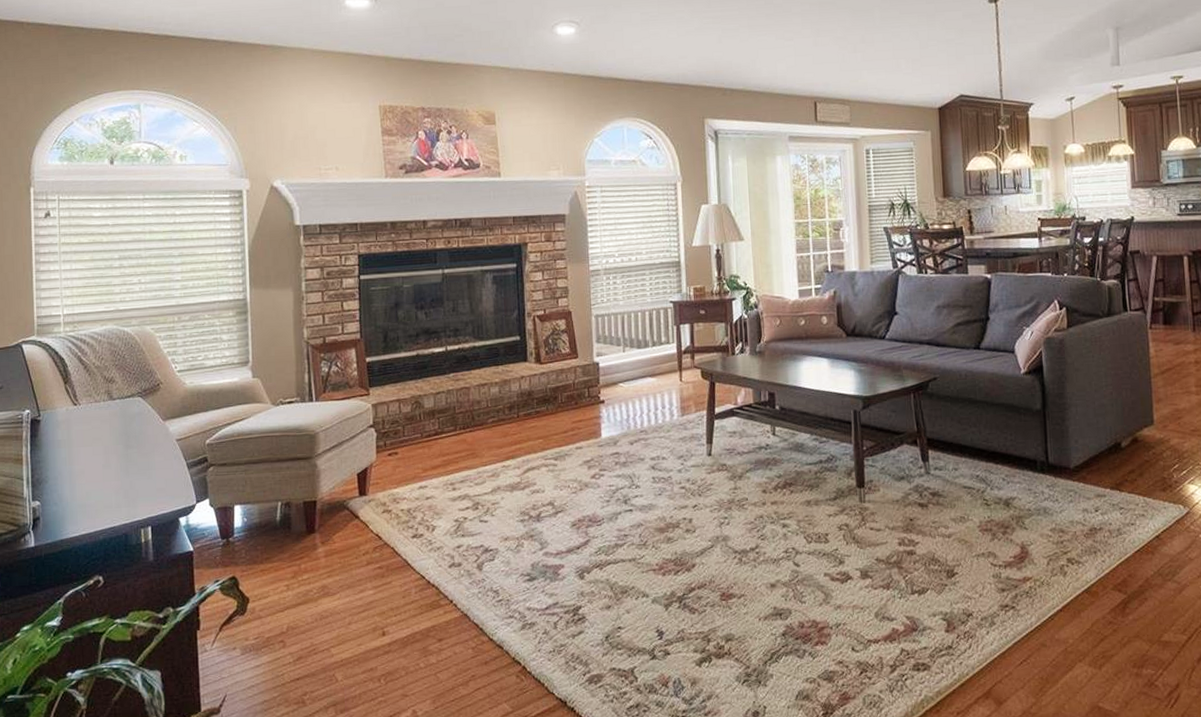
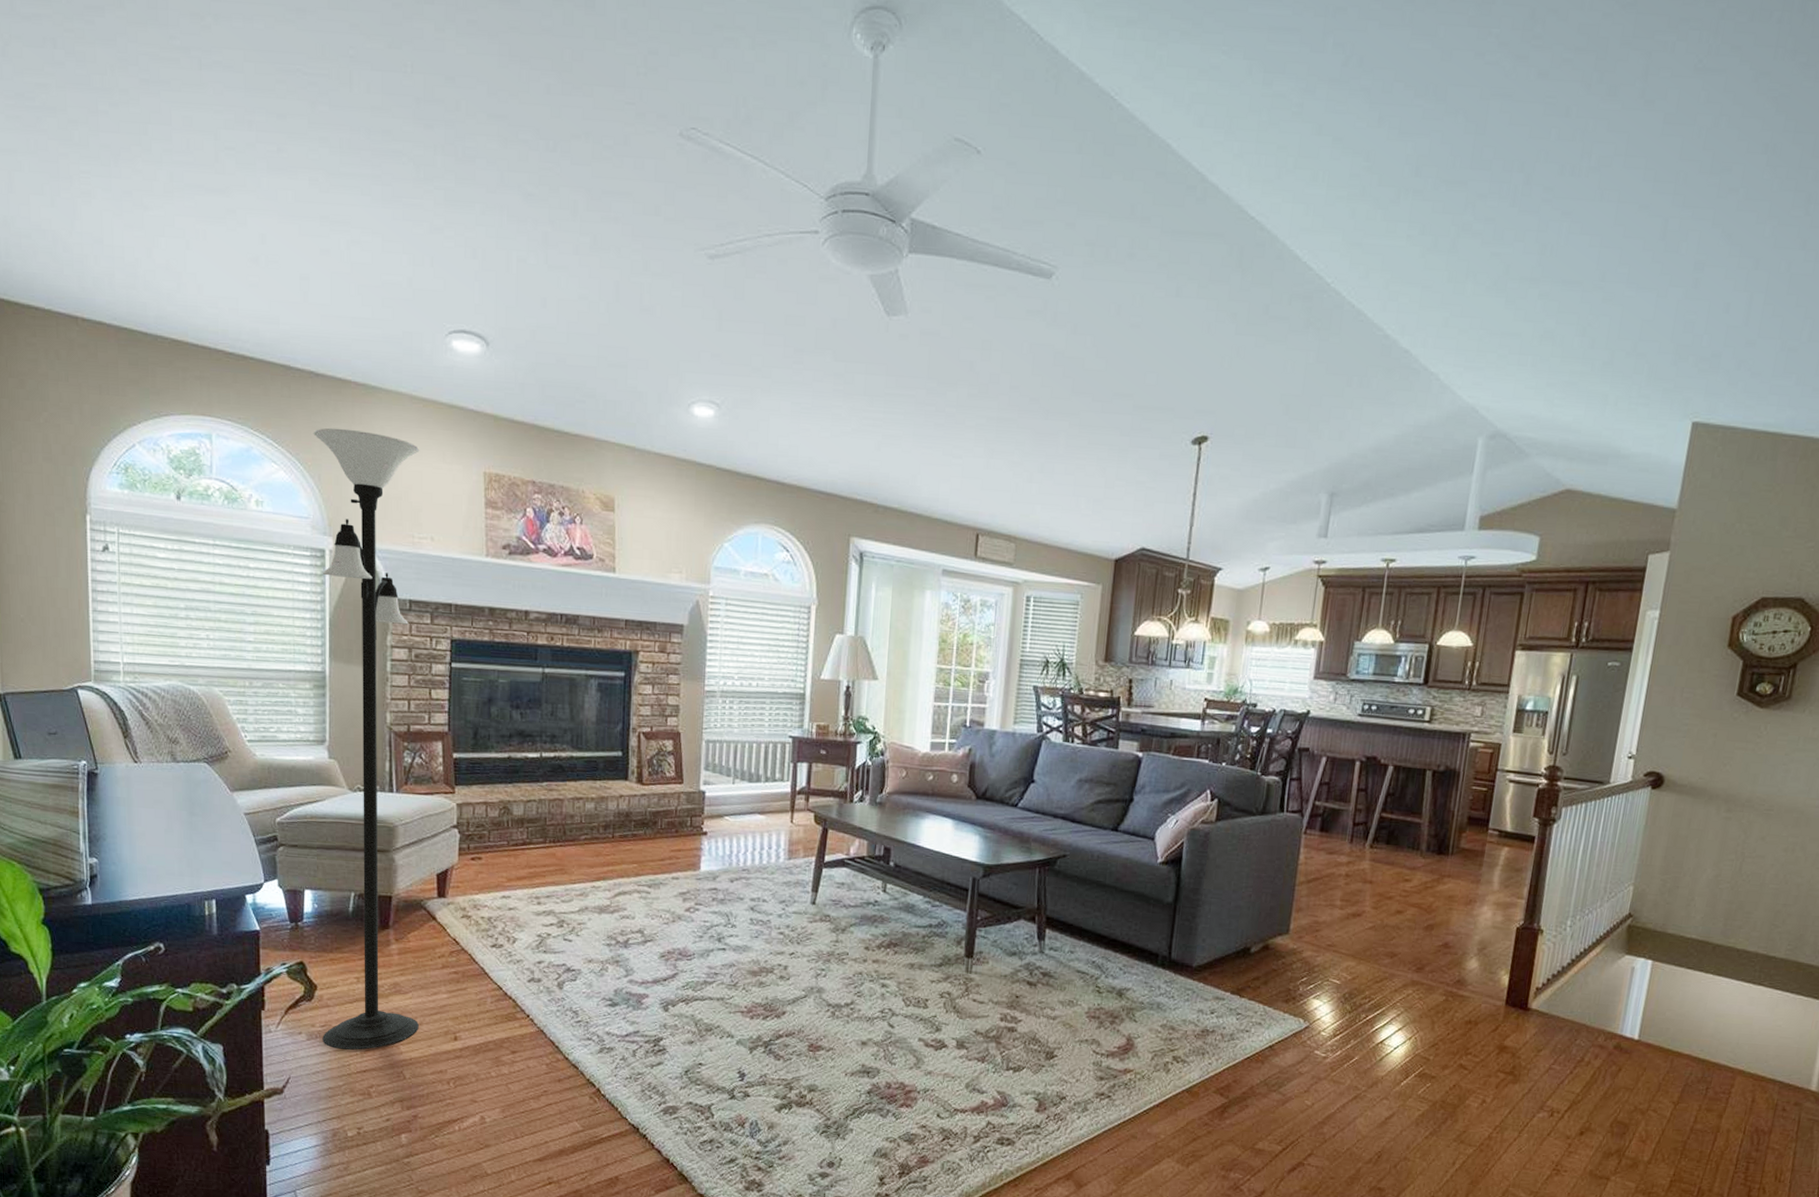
floor lamp: none [228,84,348,660] -> present [313,427,420,1051]

